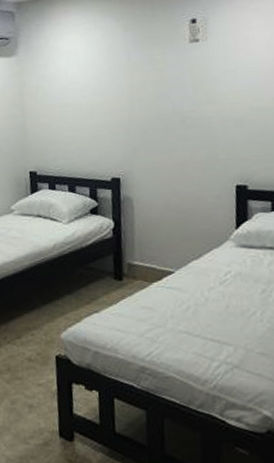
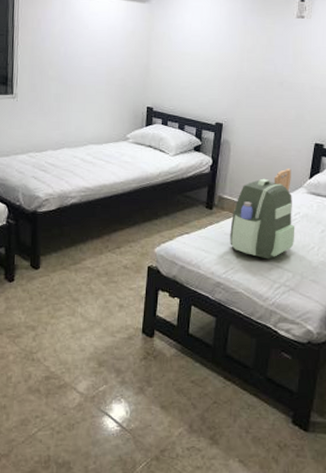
backpack: none [147,219,230,333] -> present [230,168,295,260]

